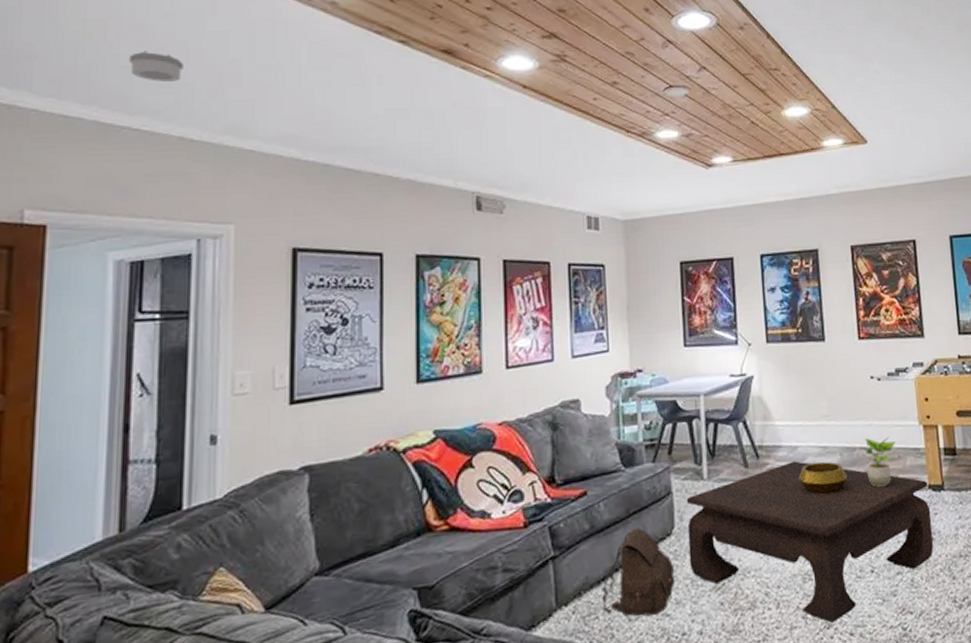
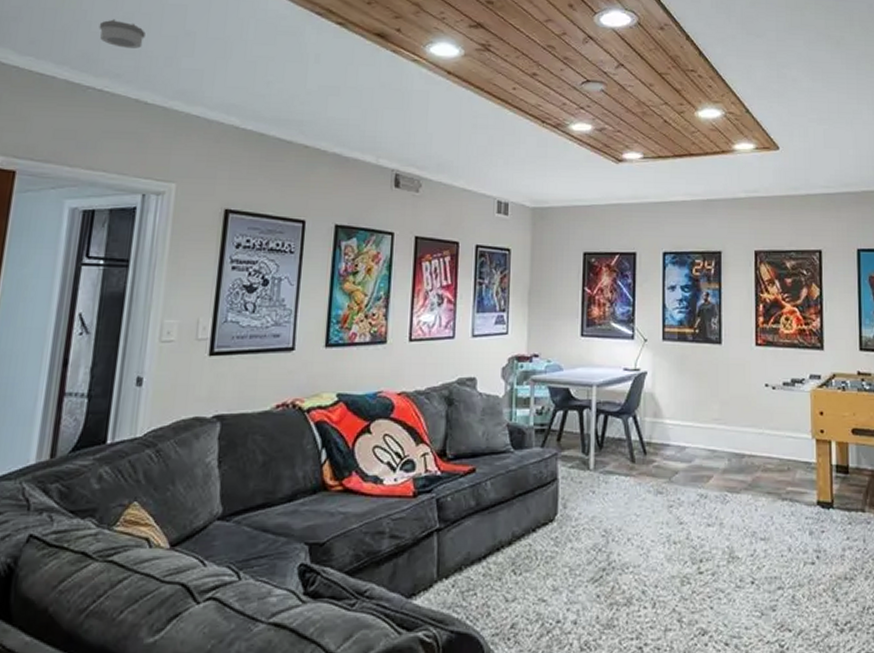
satchel: present [602,528,676,617] -> none [481,510,555,598]
coffee table: present [686,461,934,623] -> none [569,461,819,630]
decorative bowl: present [798,462,848,495] -> none [684,466,735,499]
potted plant: present [860,436,896,487] -> none [749,447,786,497]

